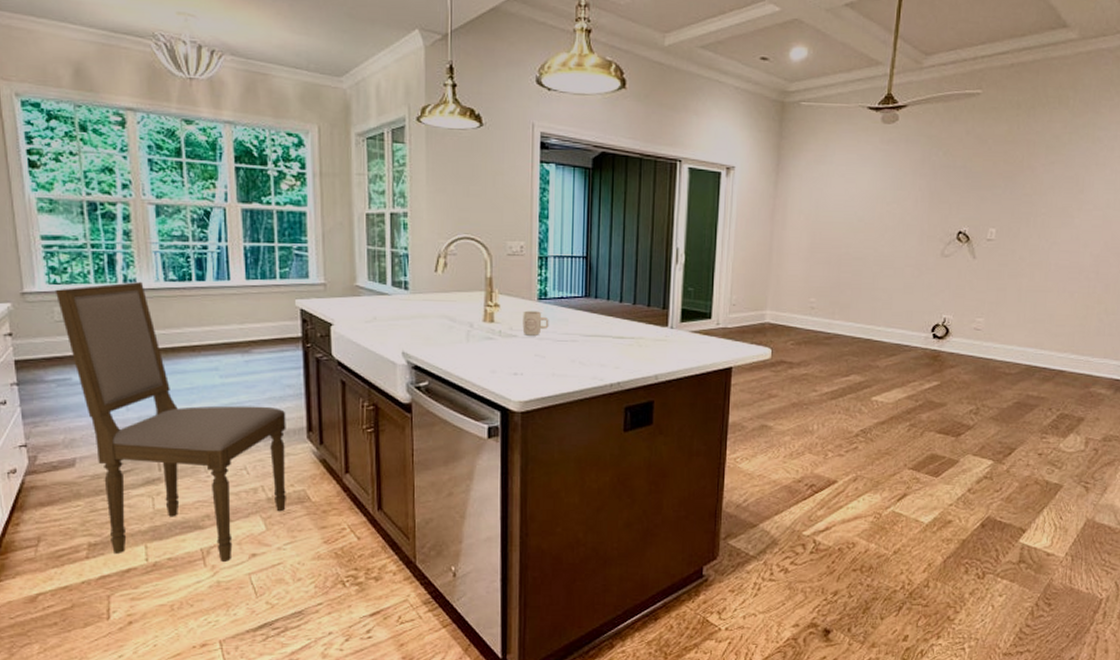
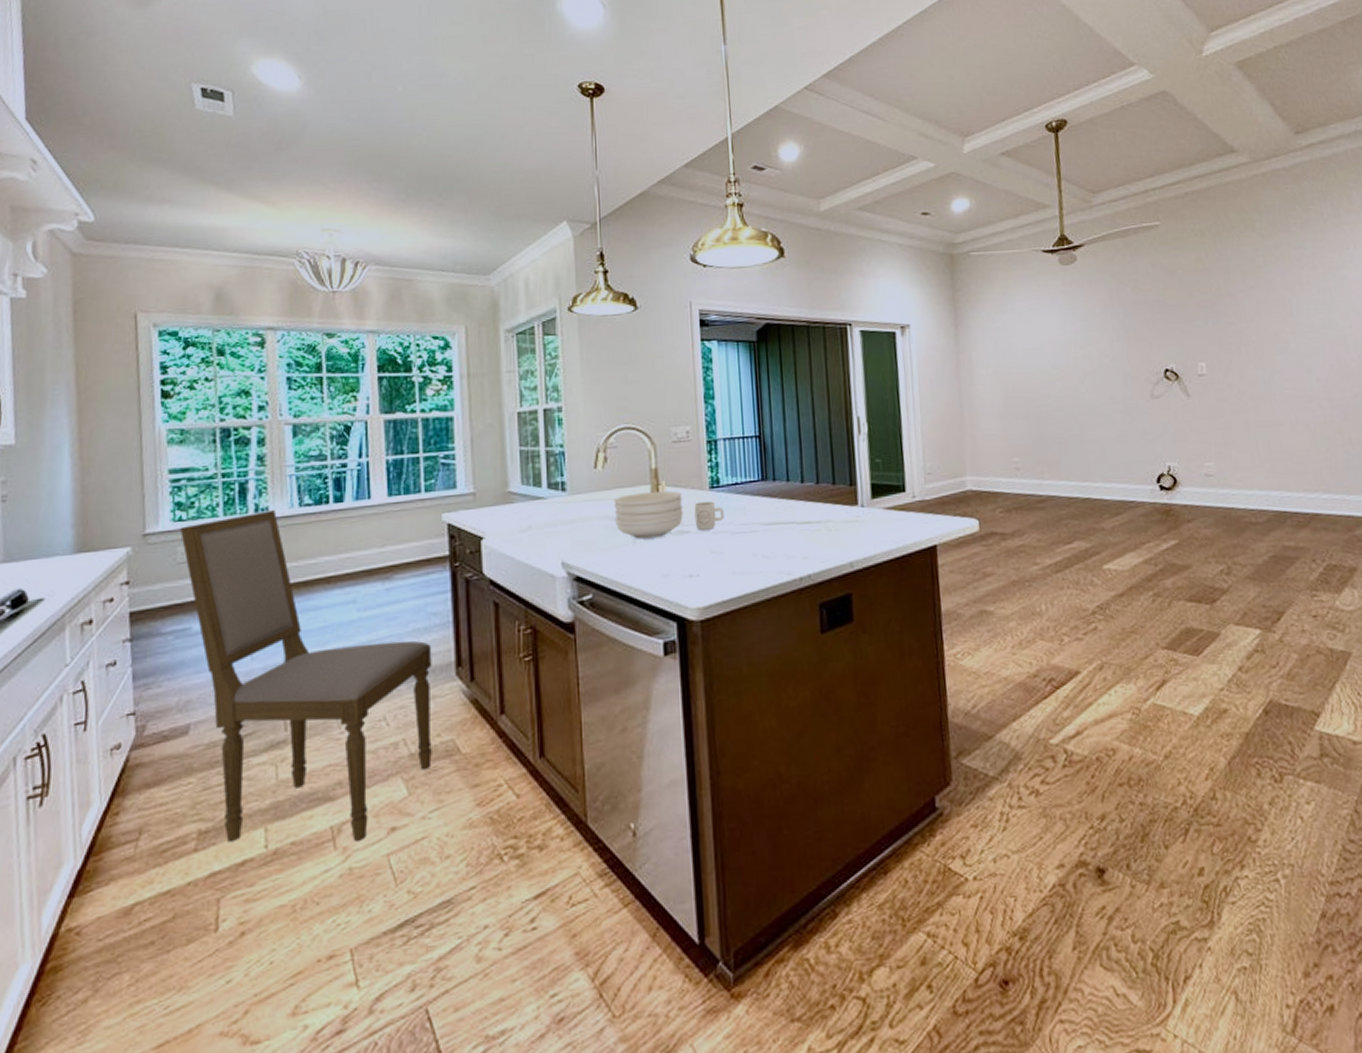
bowl: none [451,298,513,339] -> present [614,491,684,540]

